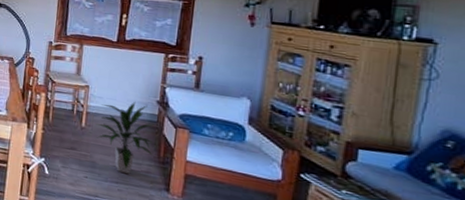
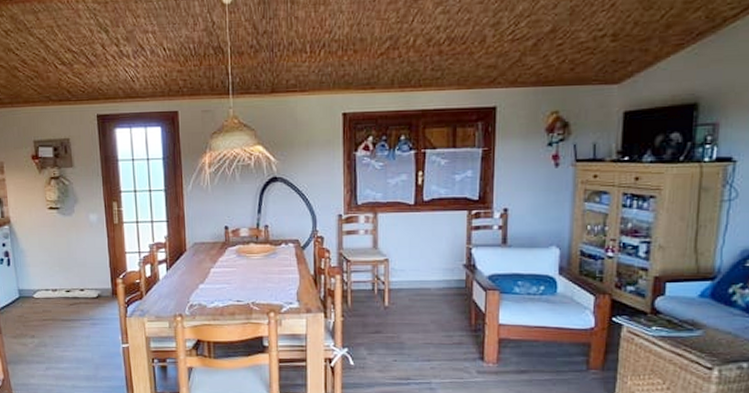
indoor plant: present [96,101,153,174] -> none [400,268,463,349]

